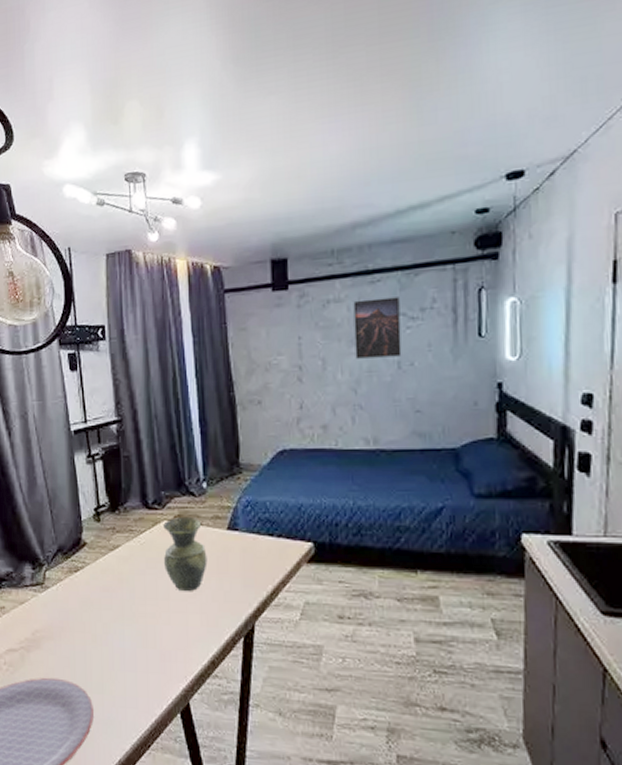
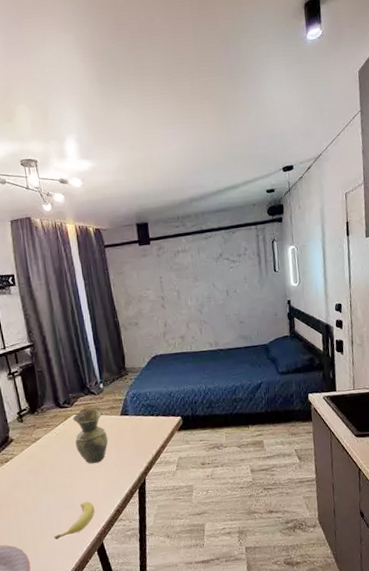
fruit: none [126,641,182,686] -> present [54,501,95,540]
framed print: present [353,297,402,359] -> none [195,247,229,290]

